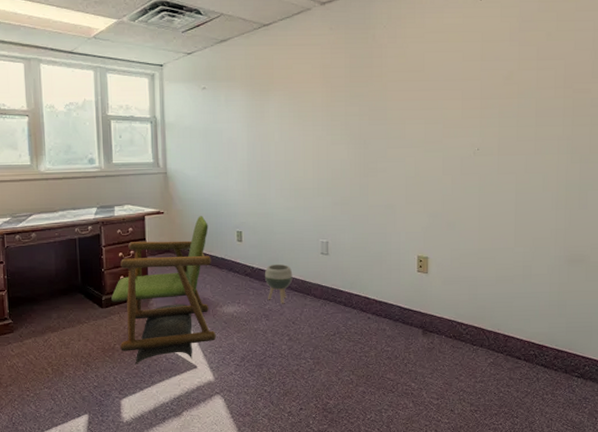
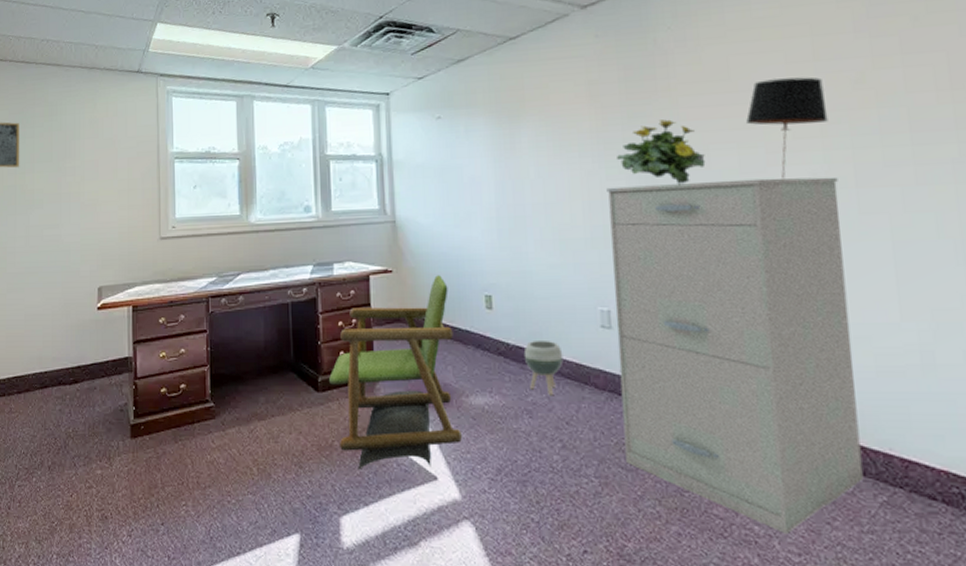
filing cabinet: none [331,146,488,387] -> present [606,177,864,535]
flowering plant: none [340,99,402,150] -> present [617,119,706,186]
table lamp: none [433,72,486,147] -> present [746,77,828,179]

